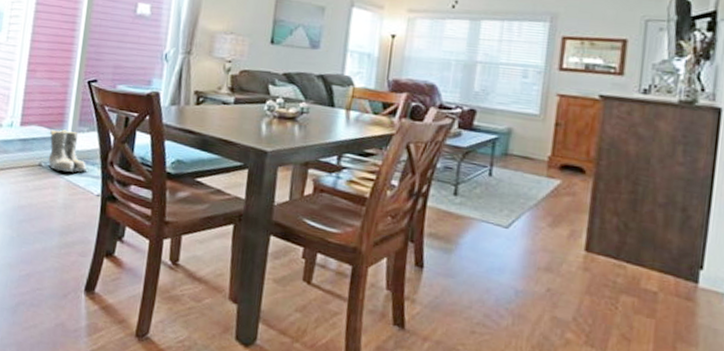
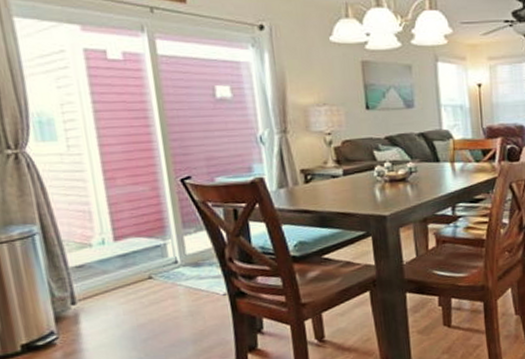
boots: present [48,129,89,172] -> none [152,235,208,279]

